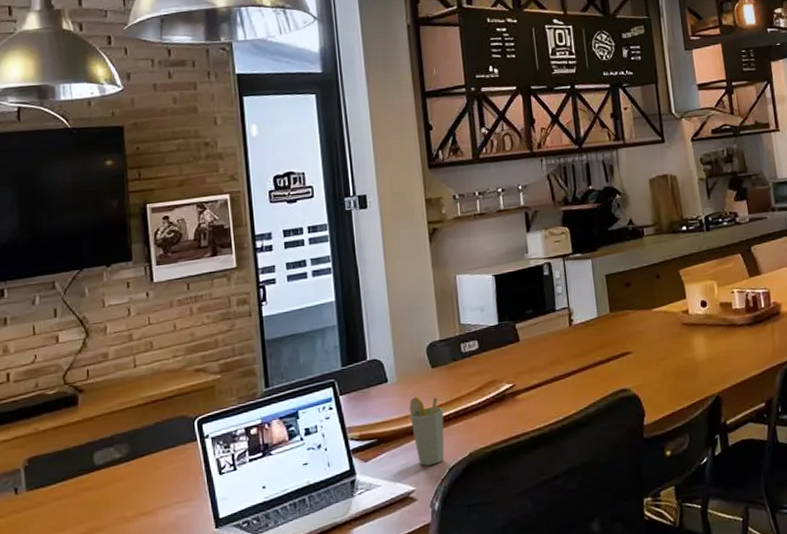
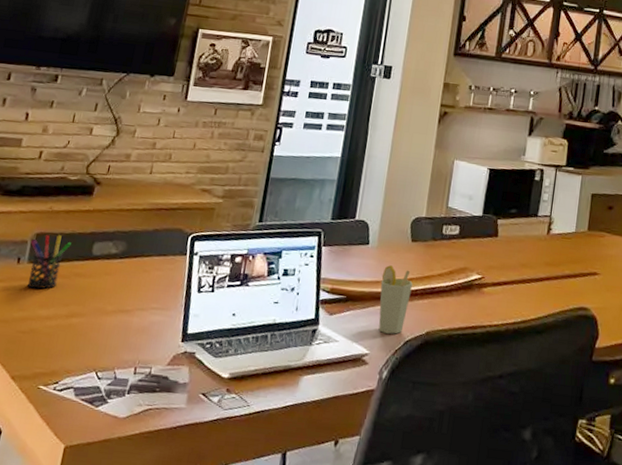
pen holder: none [24,454,69,516] -> present [27,235,71,290]

